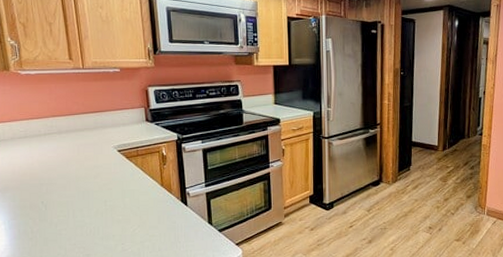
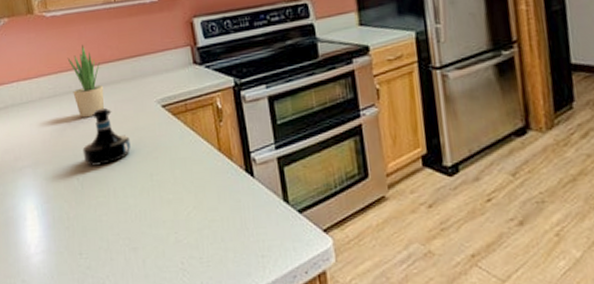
potted plant: none [38,99,69,156] -> present [67,44,104,118]
tequila bottle: none [48,149,89,193] -> present [82,107,130,166]

